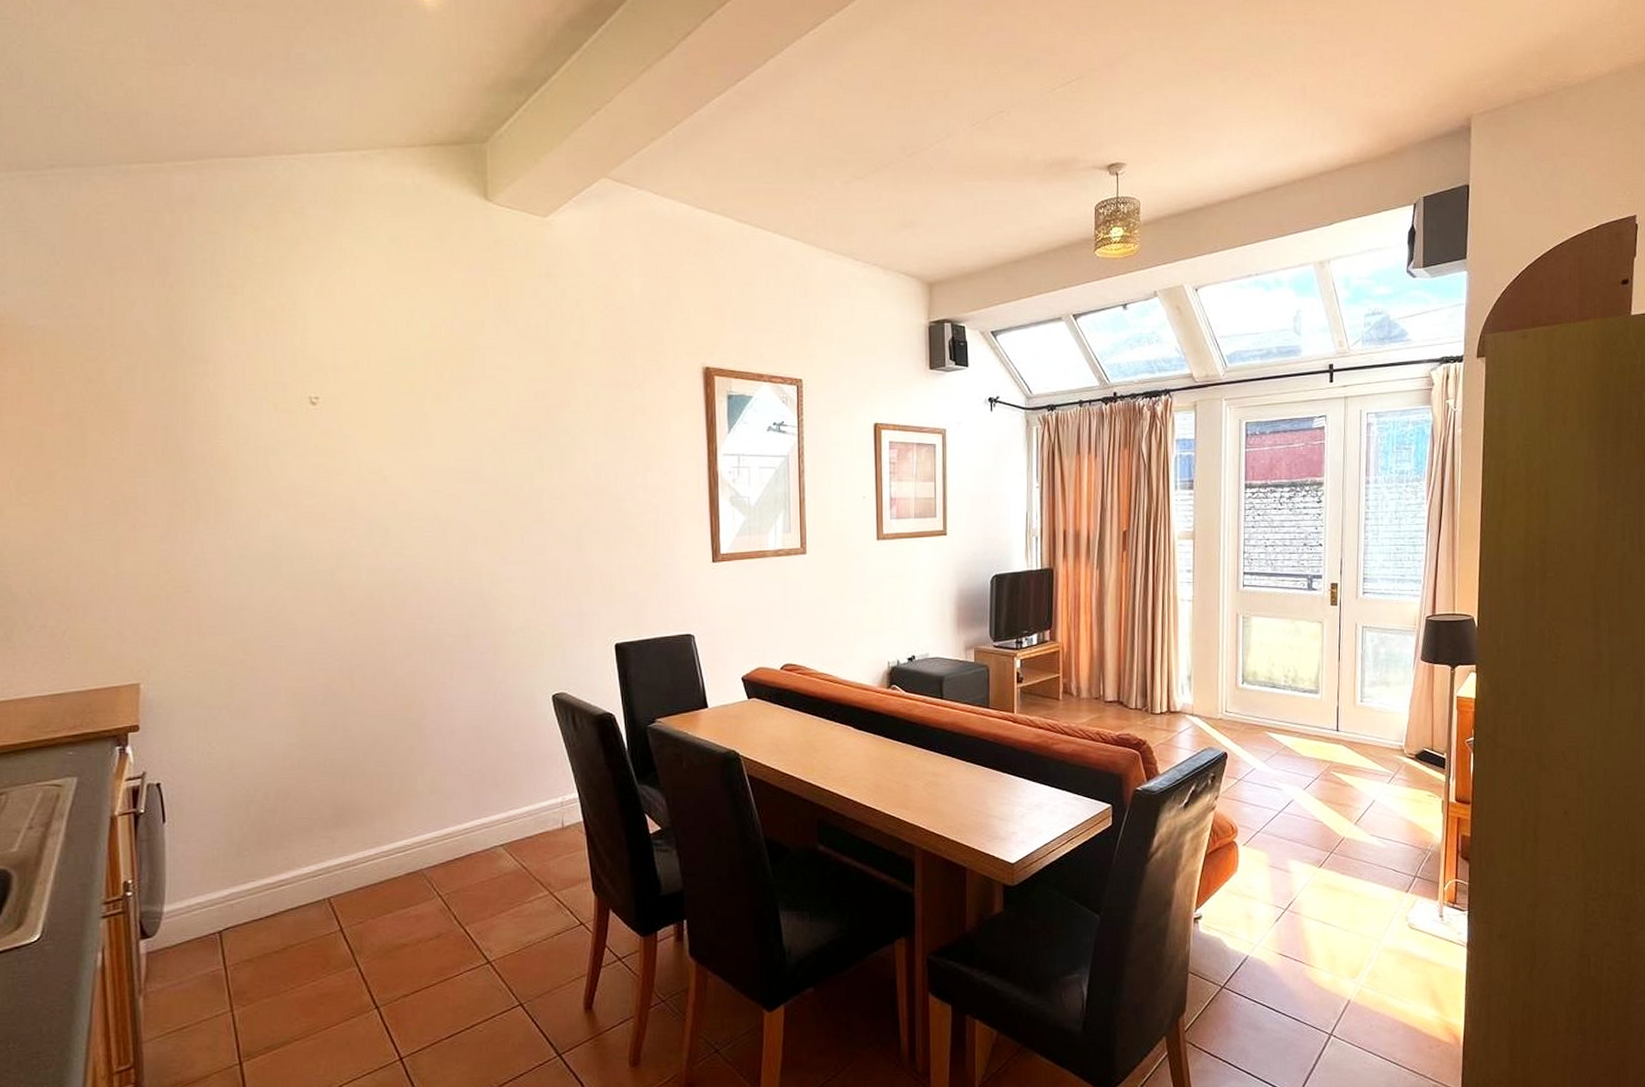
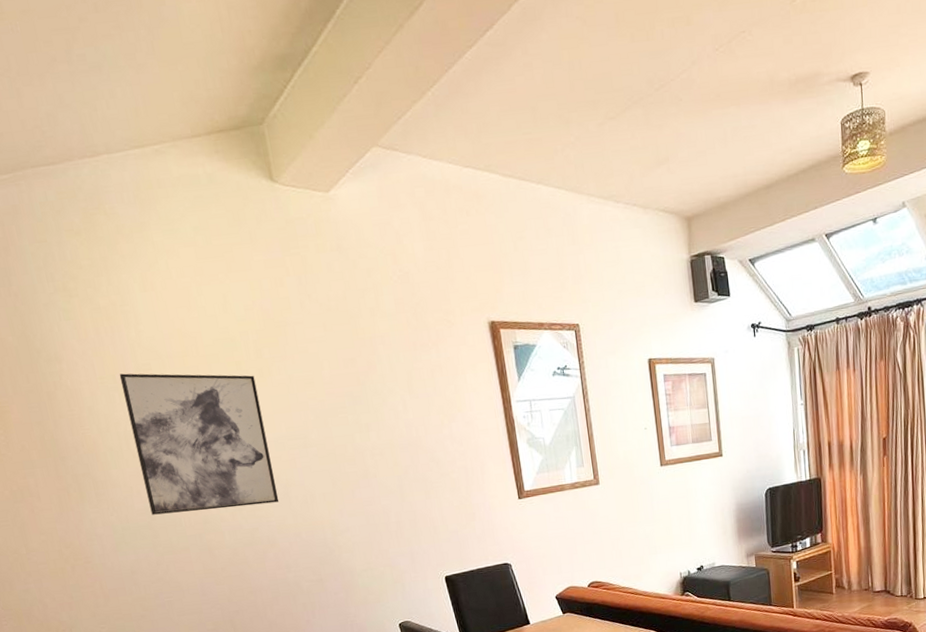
wall art: none [272,382,434,544] -> present [119,373,279,515]

